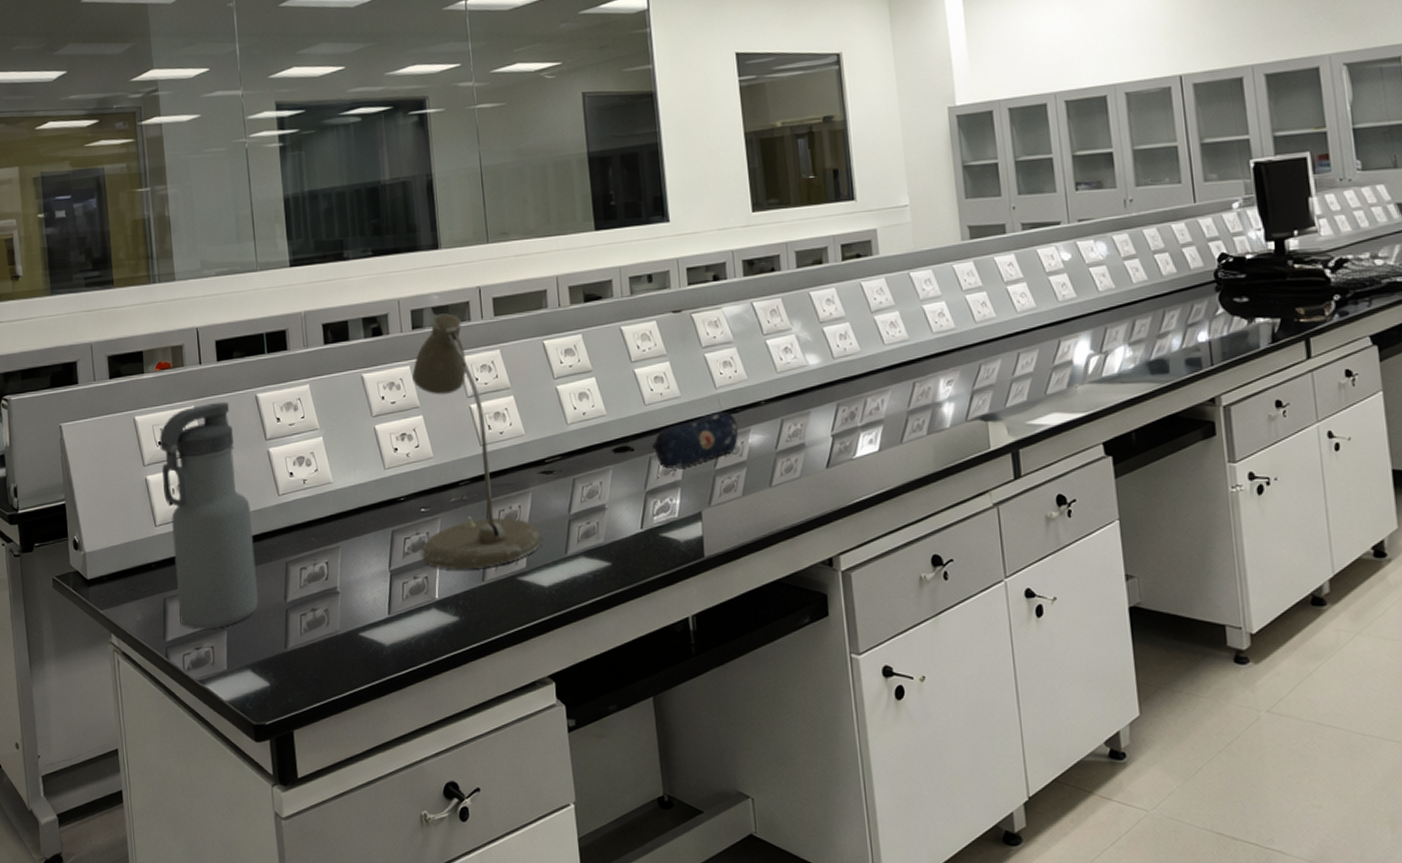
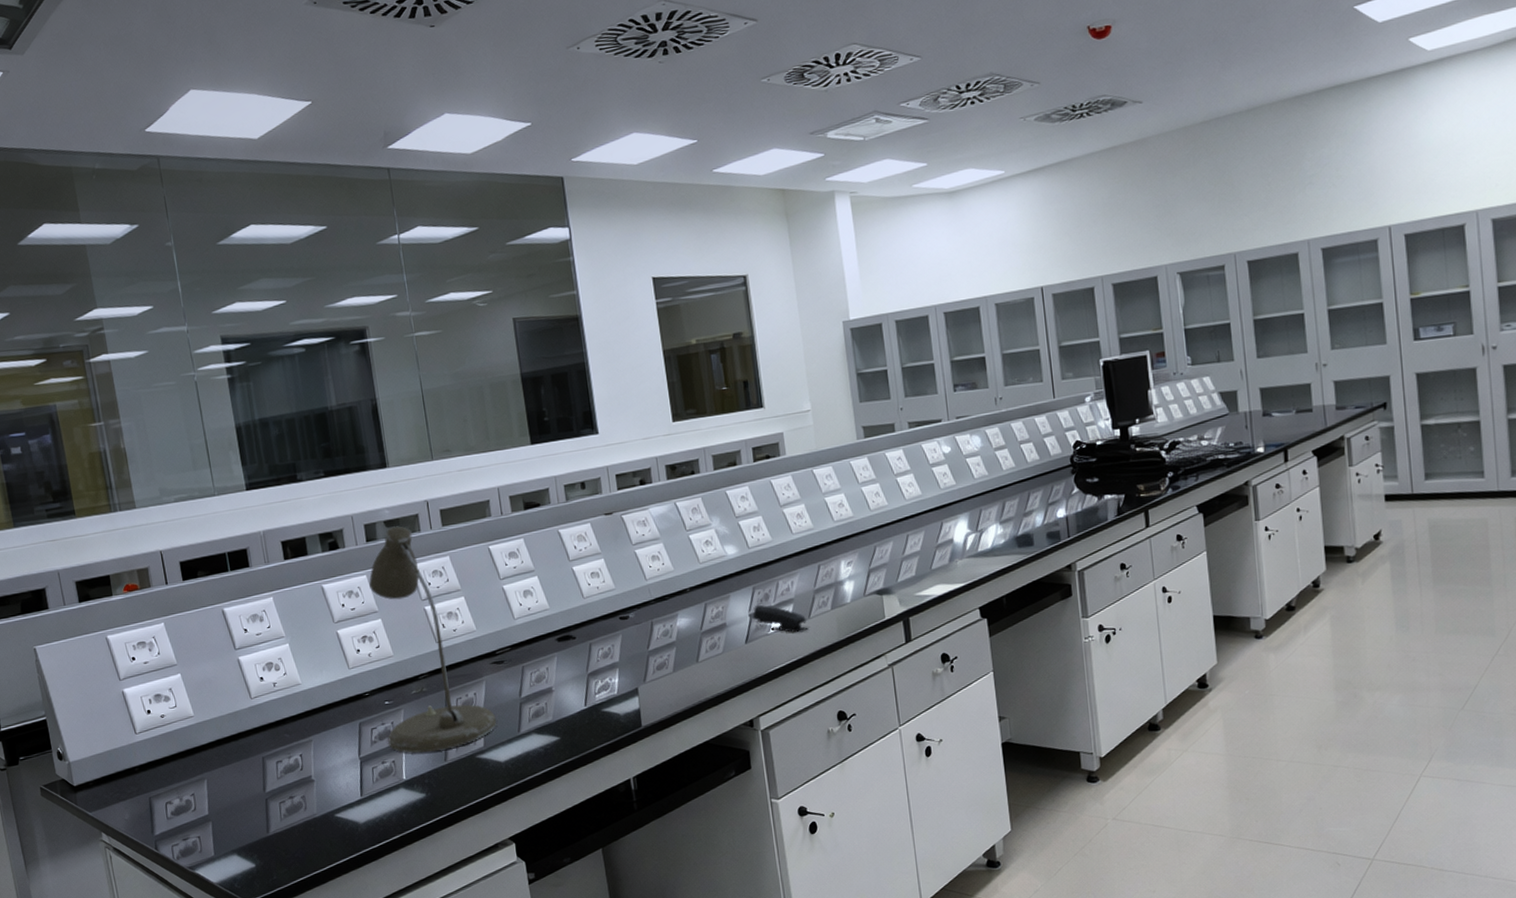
water bottle: present [159,401,258,630] -> none [132,617,239,823]
pencil case: present [651,412,739,470] -> none [591,600,668,653]
stapler: none [835,424,900,460] -> present [752,604,808,633]

